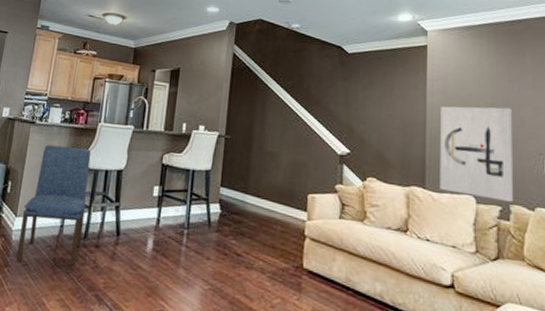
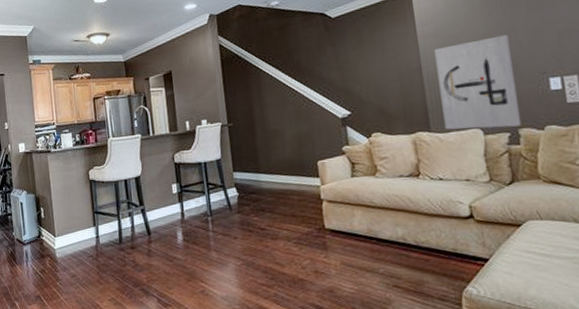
dining chair: present [16,144,91,266] -> none [59,164,118,275]

